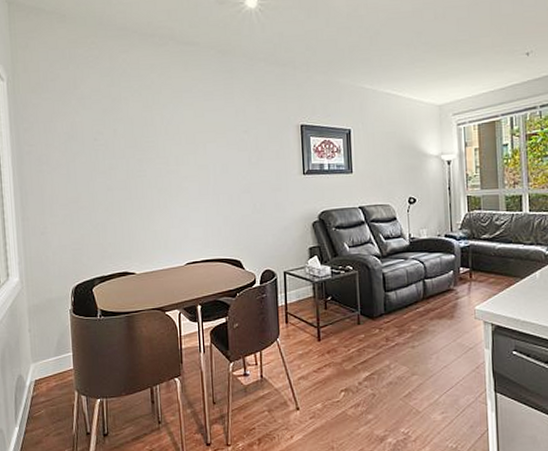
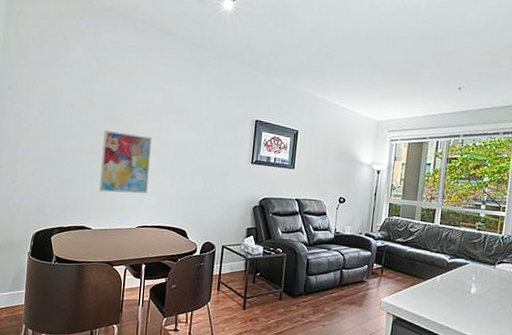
wall art: none [134,161,192,231] -> present [100,130,152,194]

